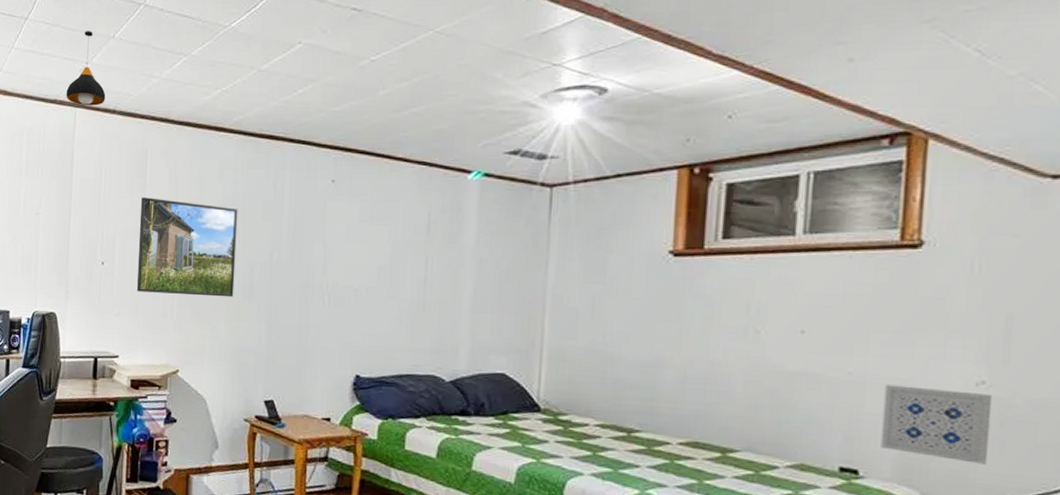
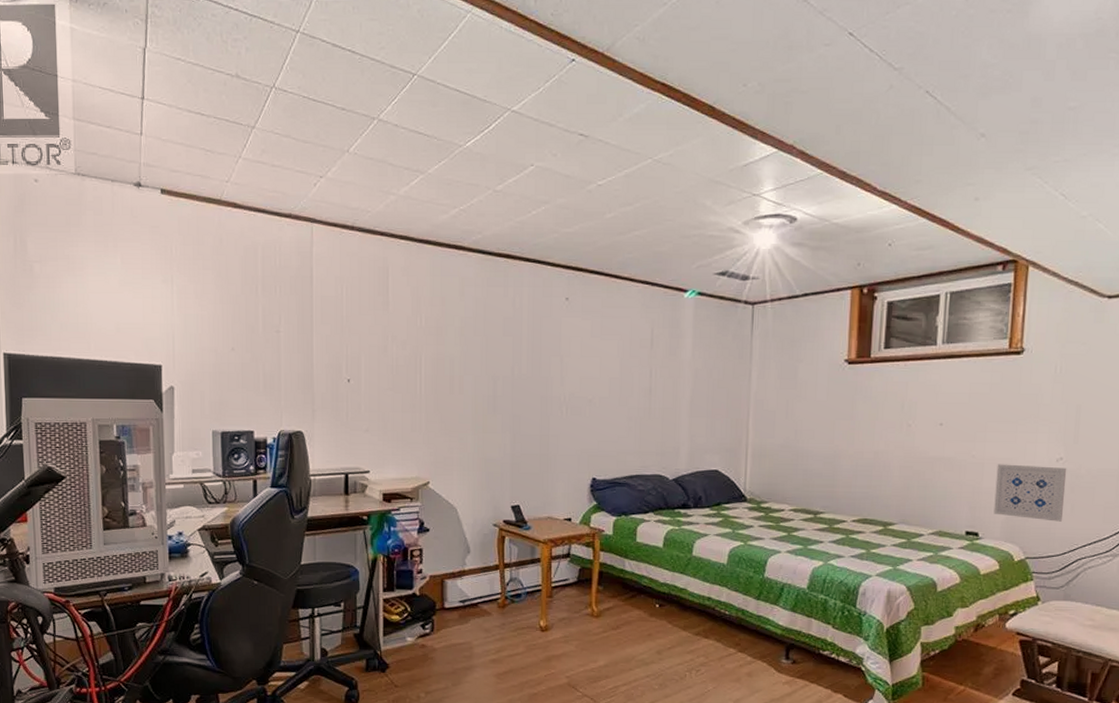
pendant light: present [66,31,106,106] -> none [301,144,343,222]
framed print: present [137,197,238,297] -> none [384,315,480,411]

